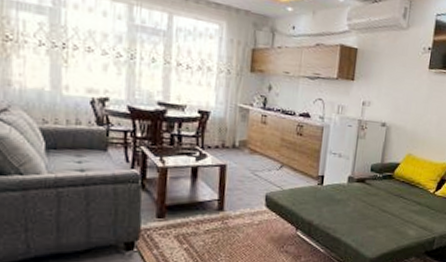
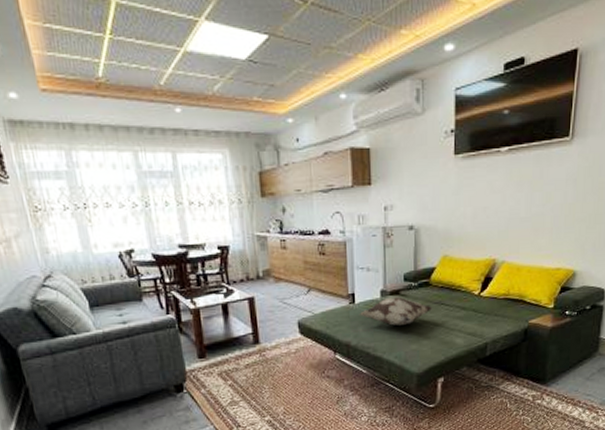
decorative pillow: none [325,184,393,212] -> present [358,296,433,327]

